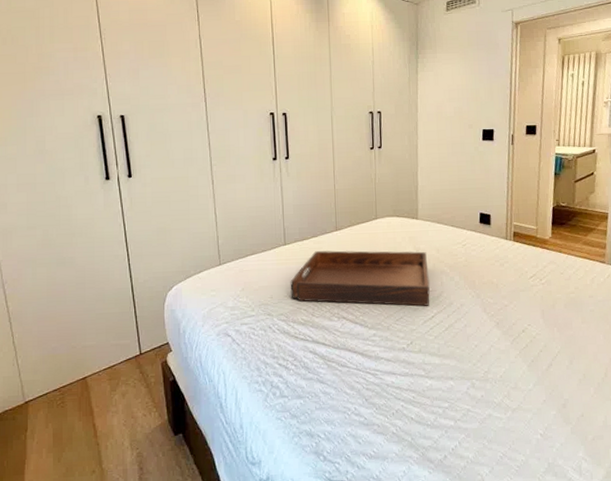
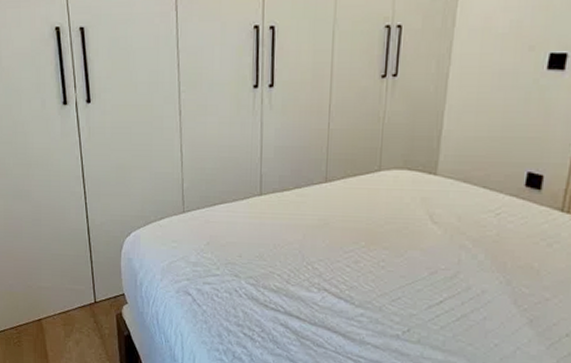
serving tray: present [290,250,430,306] -> none [263,206,443,288]

